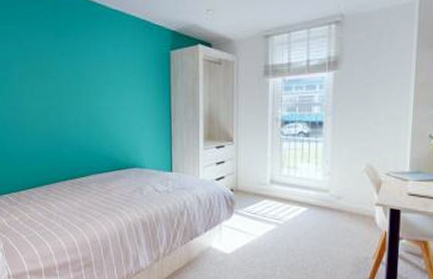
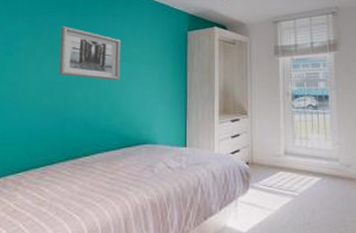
wall art: none [47,48,107,105] -> present [58,25,121,80]

